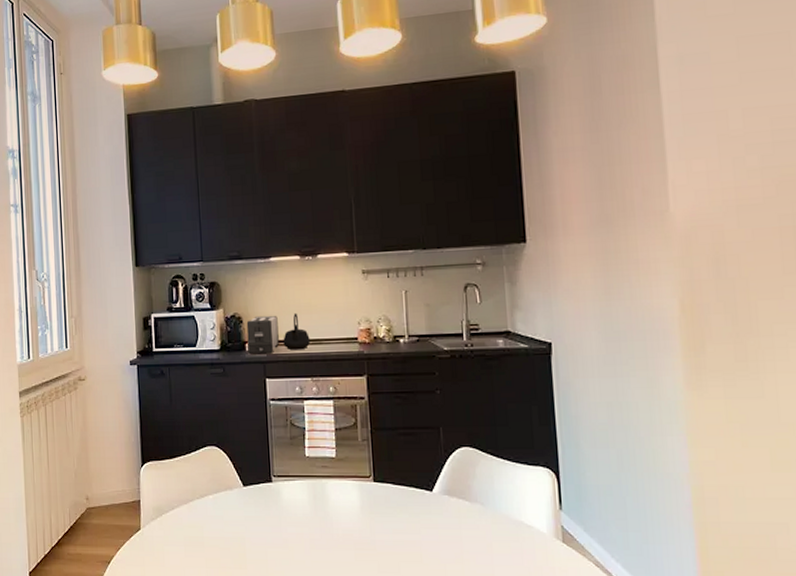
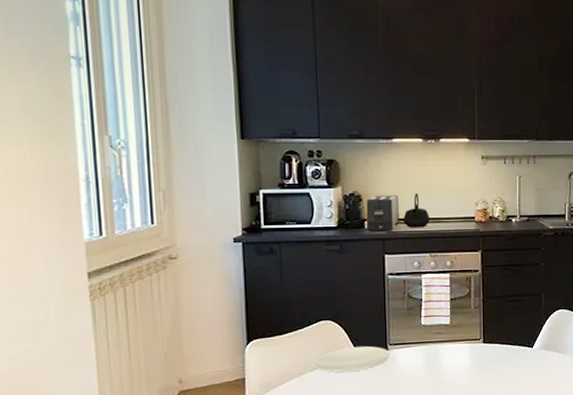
plate: none [201,475,274,503] -> present [314,346,390,373]

